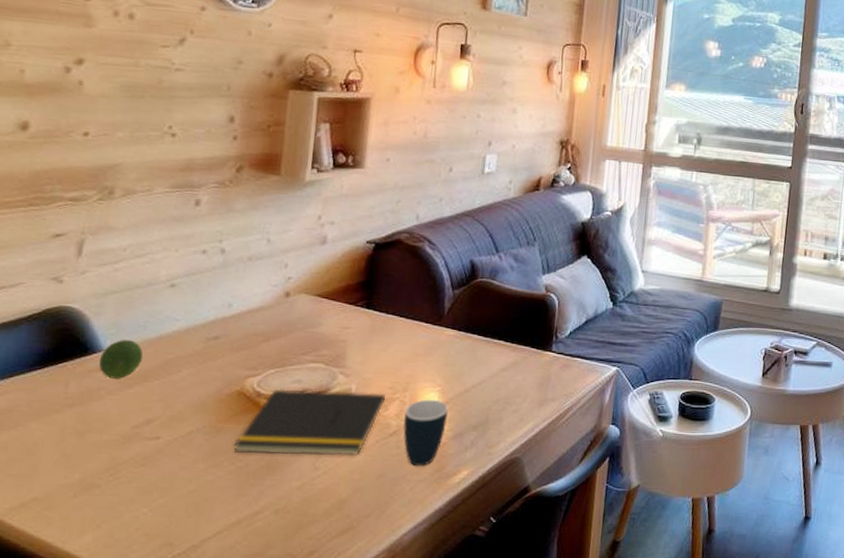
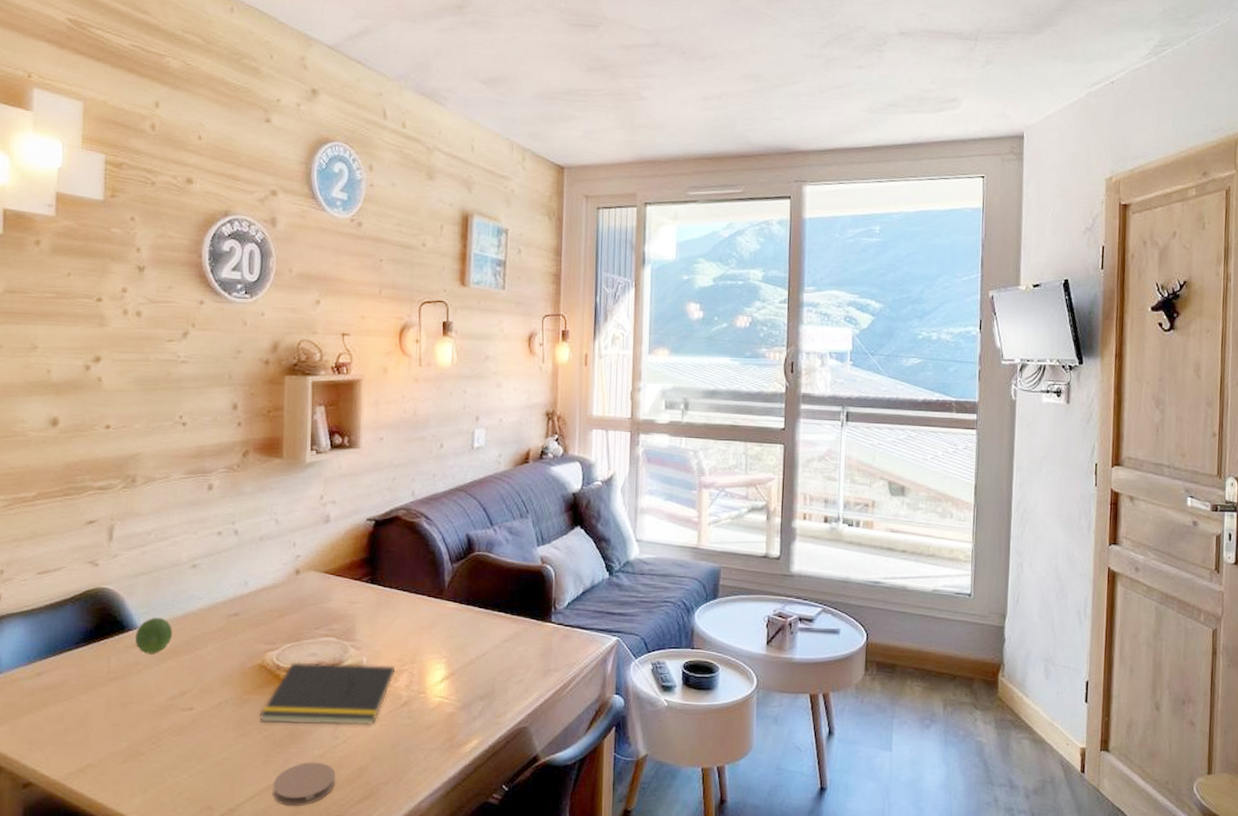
coaster: none [242,494,313,542] -> present [272,762,336,807]
mug: present [403,399,448,466] -> none [414,670,455,735]

